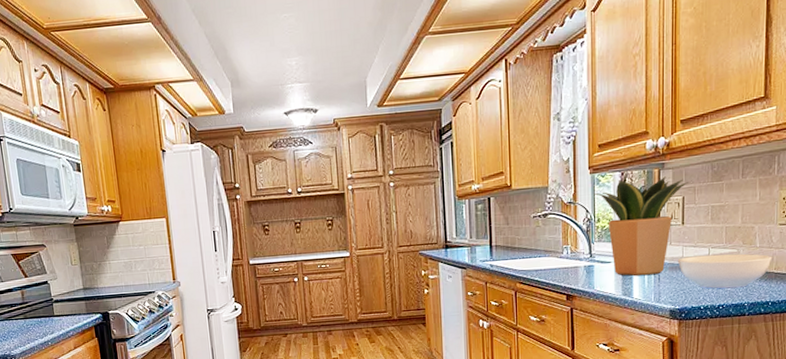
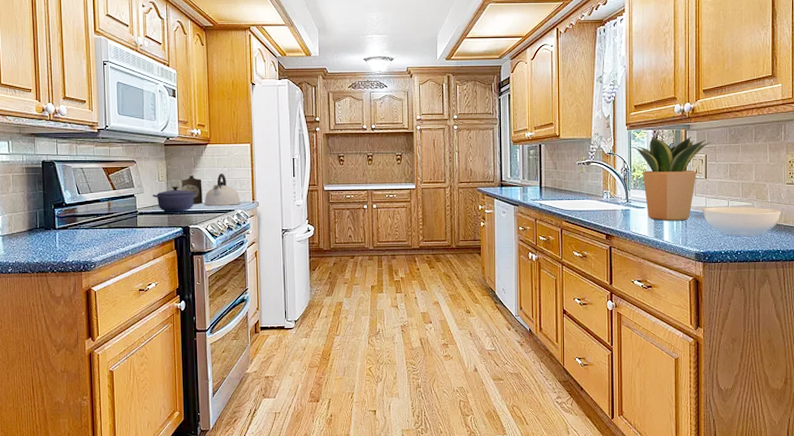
cooking pot: none [66,269,113,298] -> present [152,186,197,212]
canister: none [95,257,121,289] -> present [181,175,203,205]
kettle: none [122,252,162,290] -> present [204,173,241,207]

